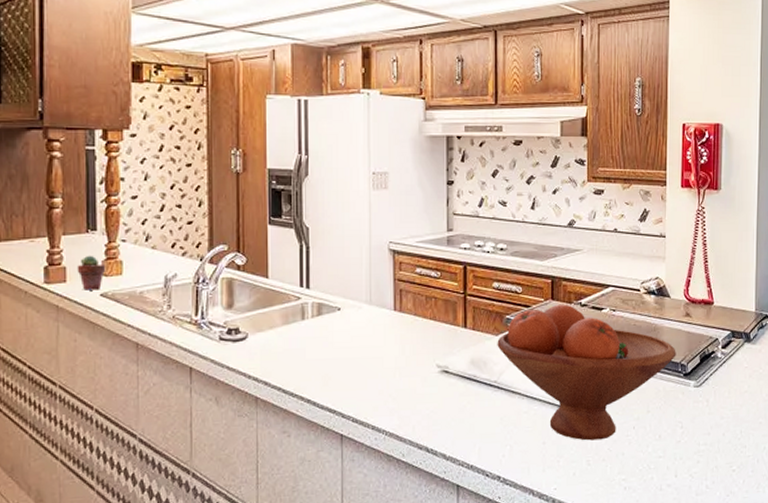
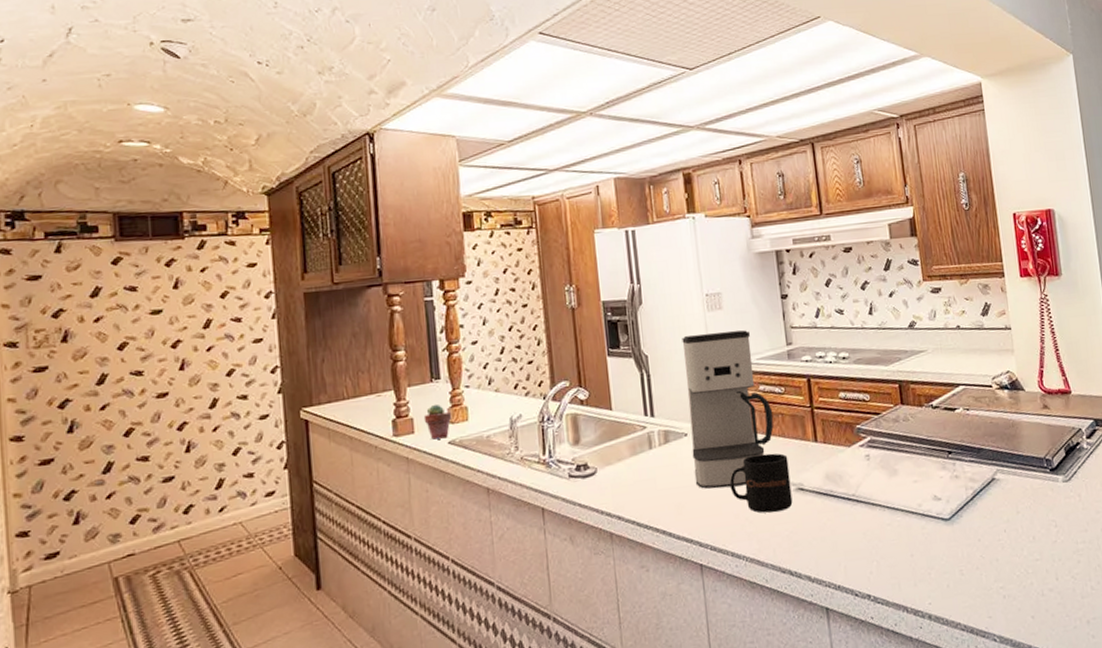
coffee maker: none [343,211,427,364] -> present [682,330,774,489]
mug: none [378,335,436,391] -> present [730,453,793,513]
fruit bowl: present [497,304,676,441] -> none [850,408,1040,549]

